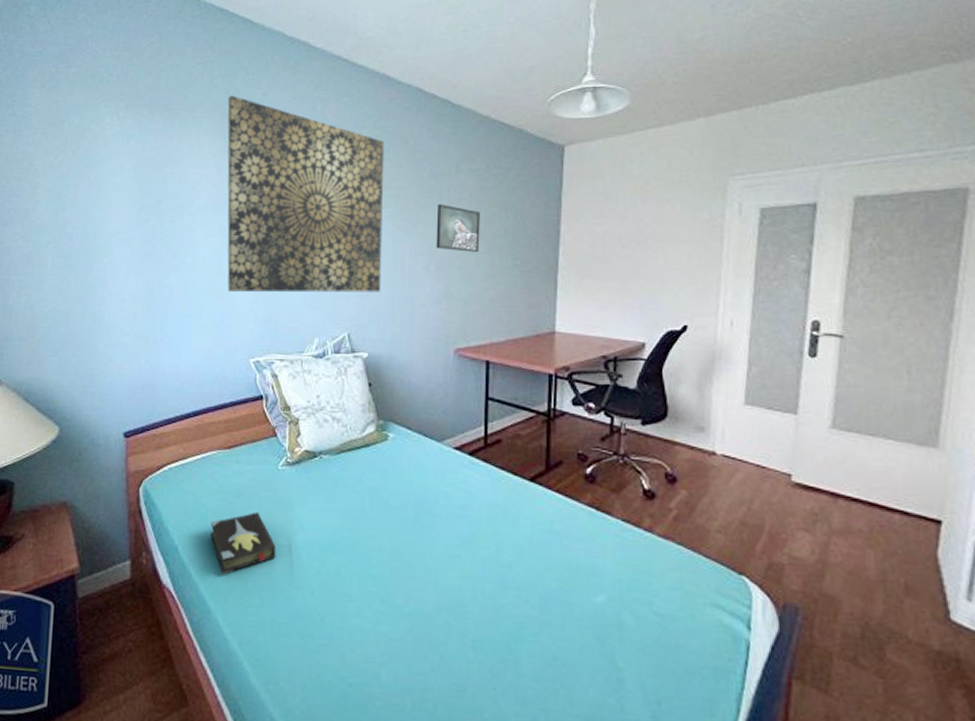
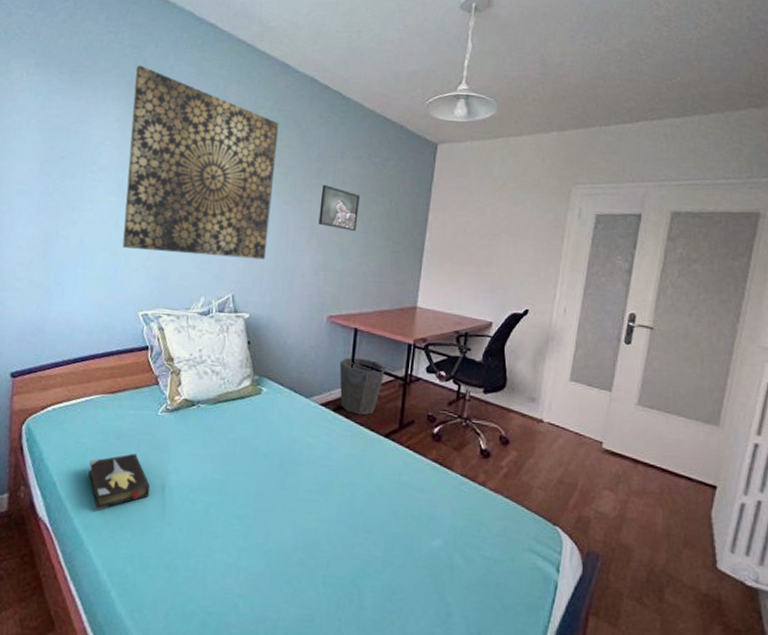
waste bin: none [472,393,526,458] -> present [339,357,386,416]

